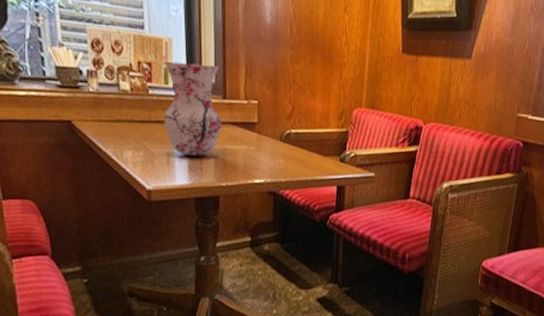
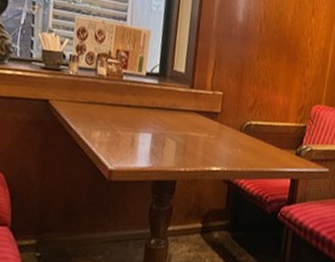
vase: present [163,61,221,157] -> none [133,50,190,142]

